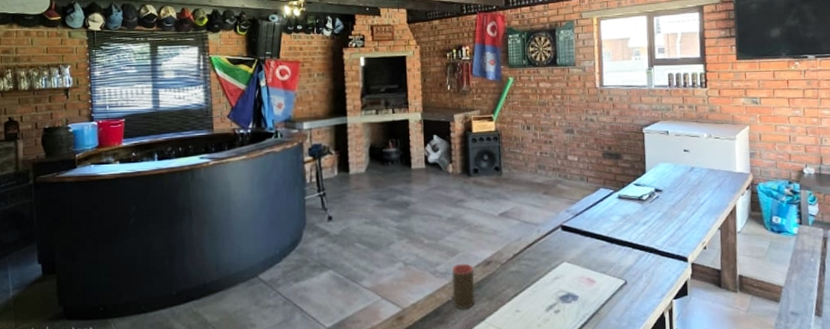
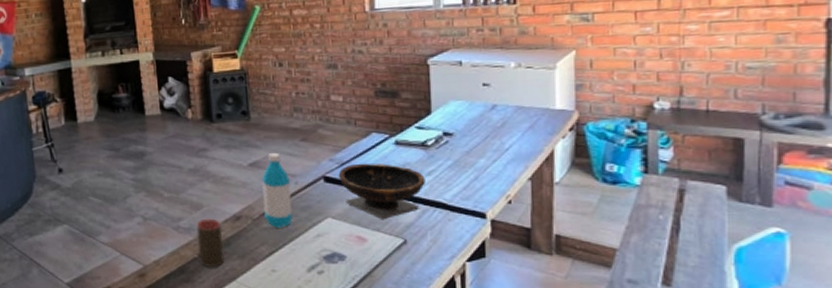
water bottle: none [510,204,535,272] -> present [262,152,293,228]
bowl: none [573,214,642,264] -> present [338,163,425,220]

